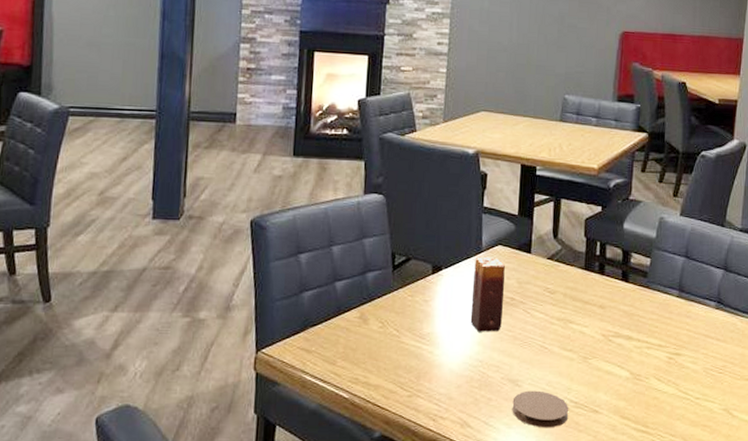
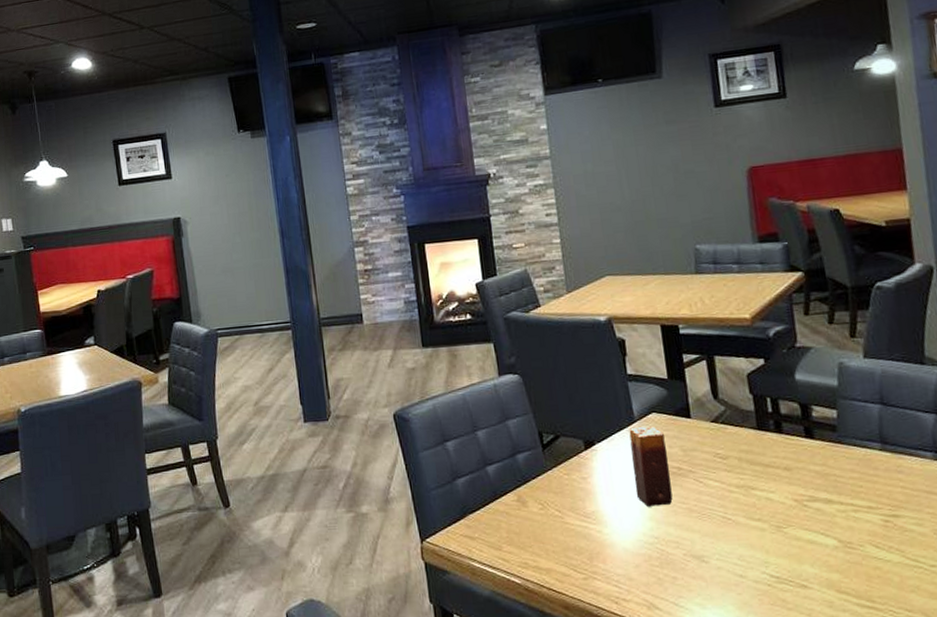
coaster: present [512,390,569,428] -> none [701,566,772,608]

